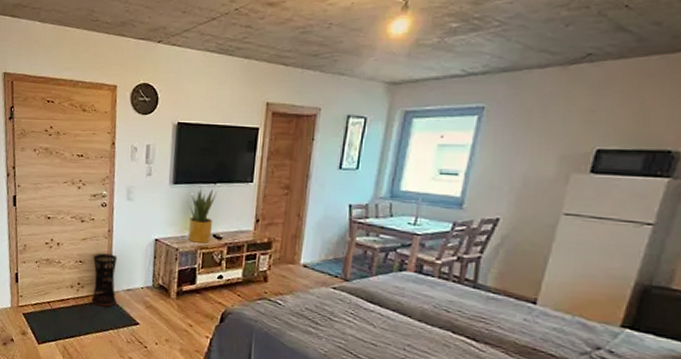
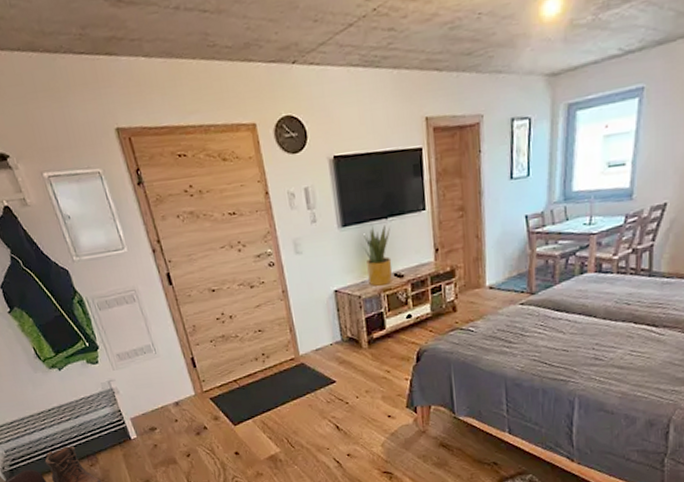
umbrella stand: present [91,253,118,307] -> none [272,315,308,373]

